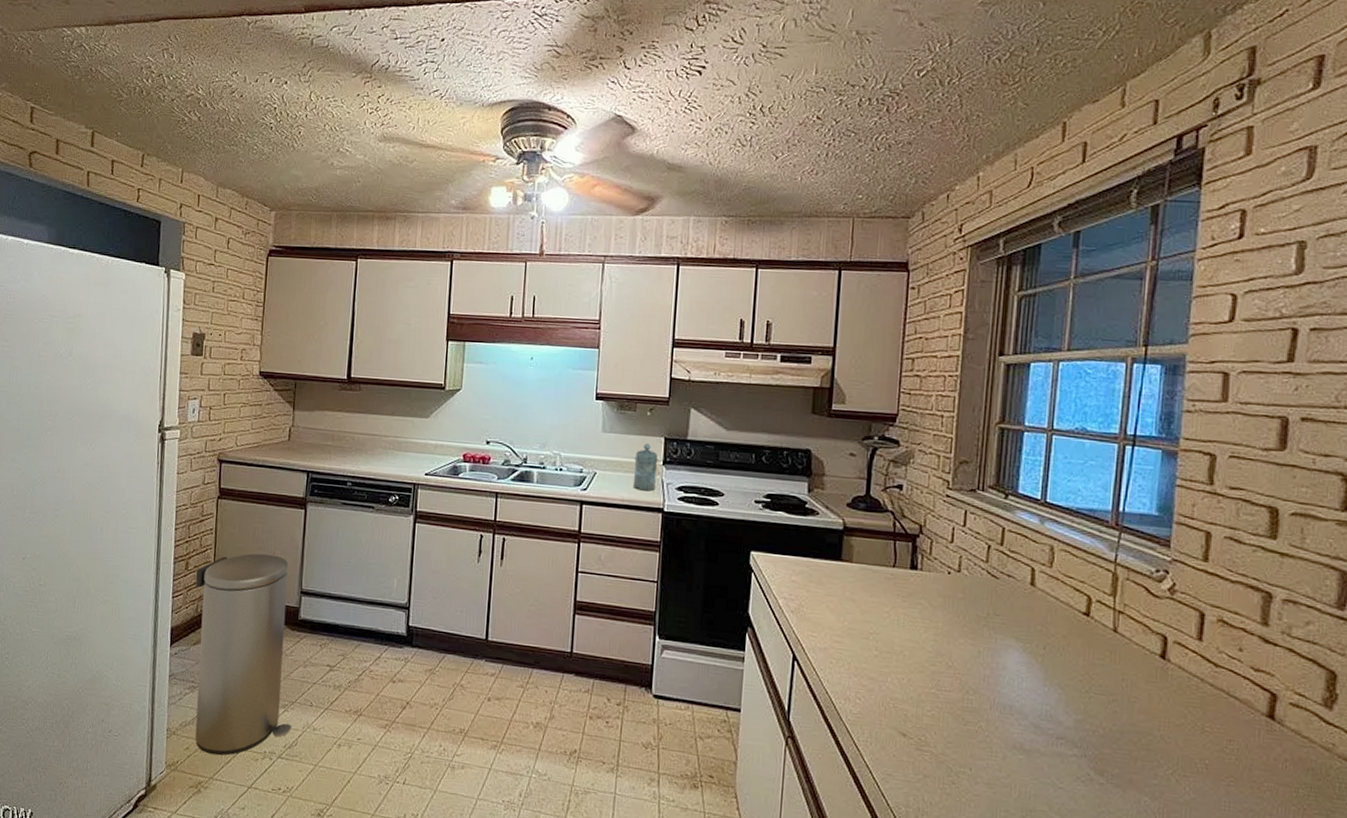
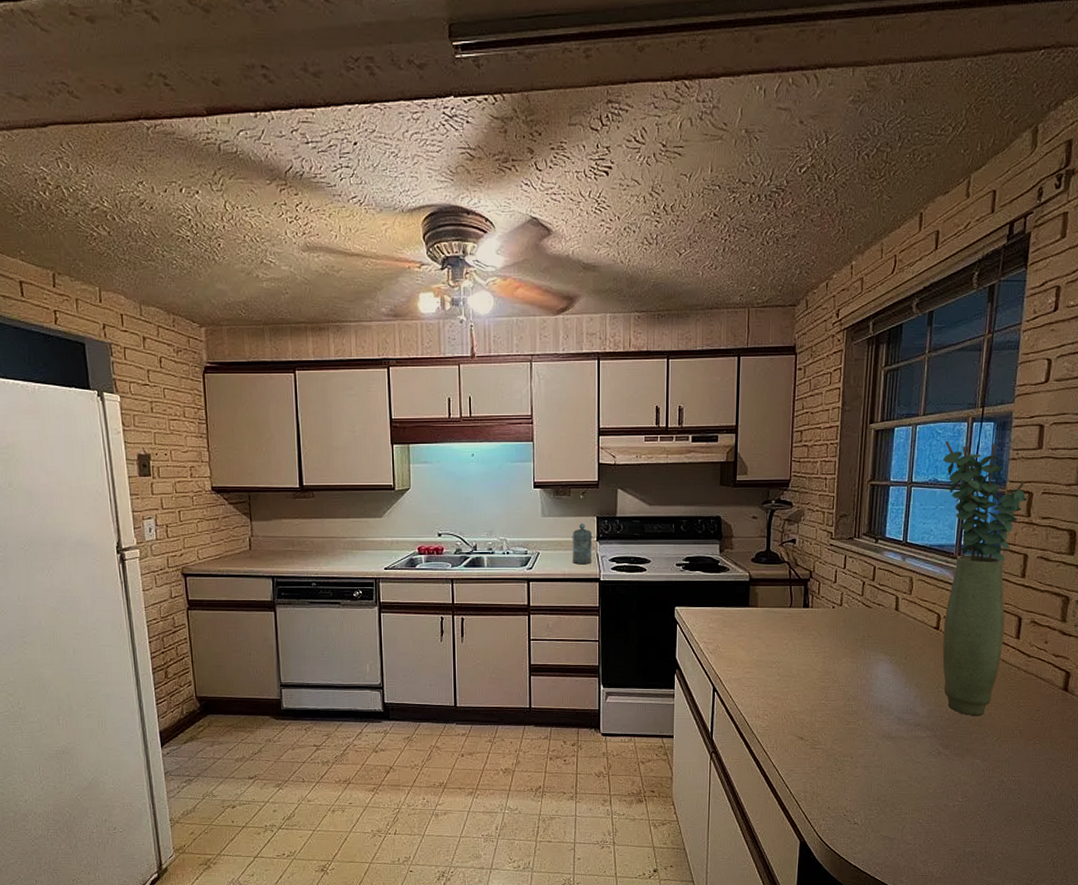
pedal bin: present [195,553,291,756] -> none [177,655,287,834]
vase: none [1094,382,1210,738] -> present [942,440,1028,716]

